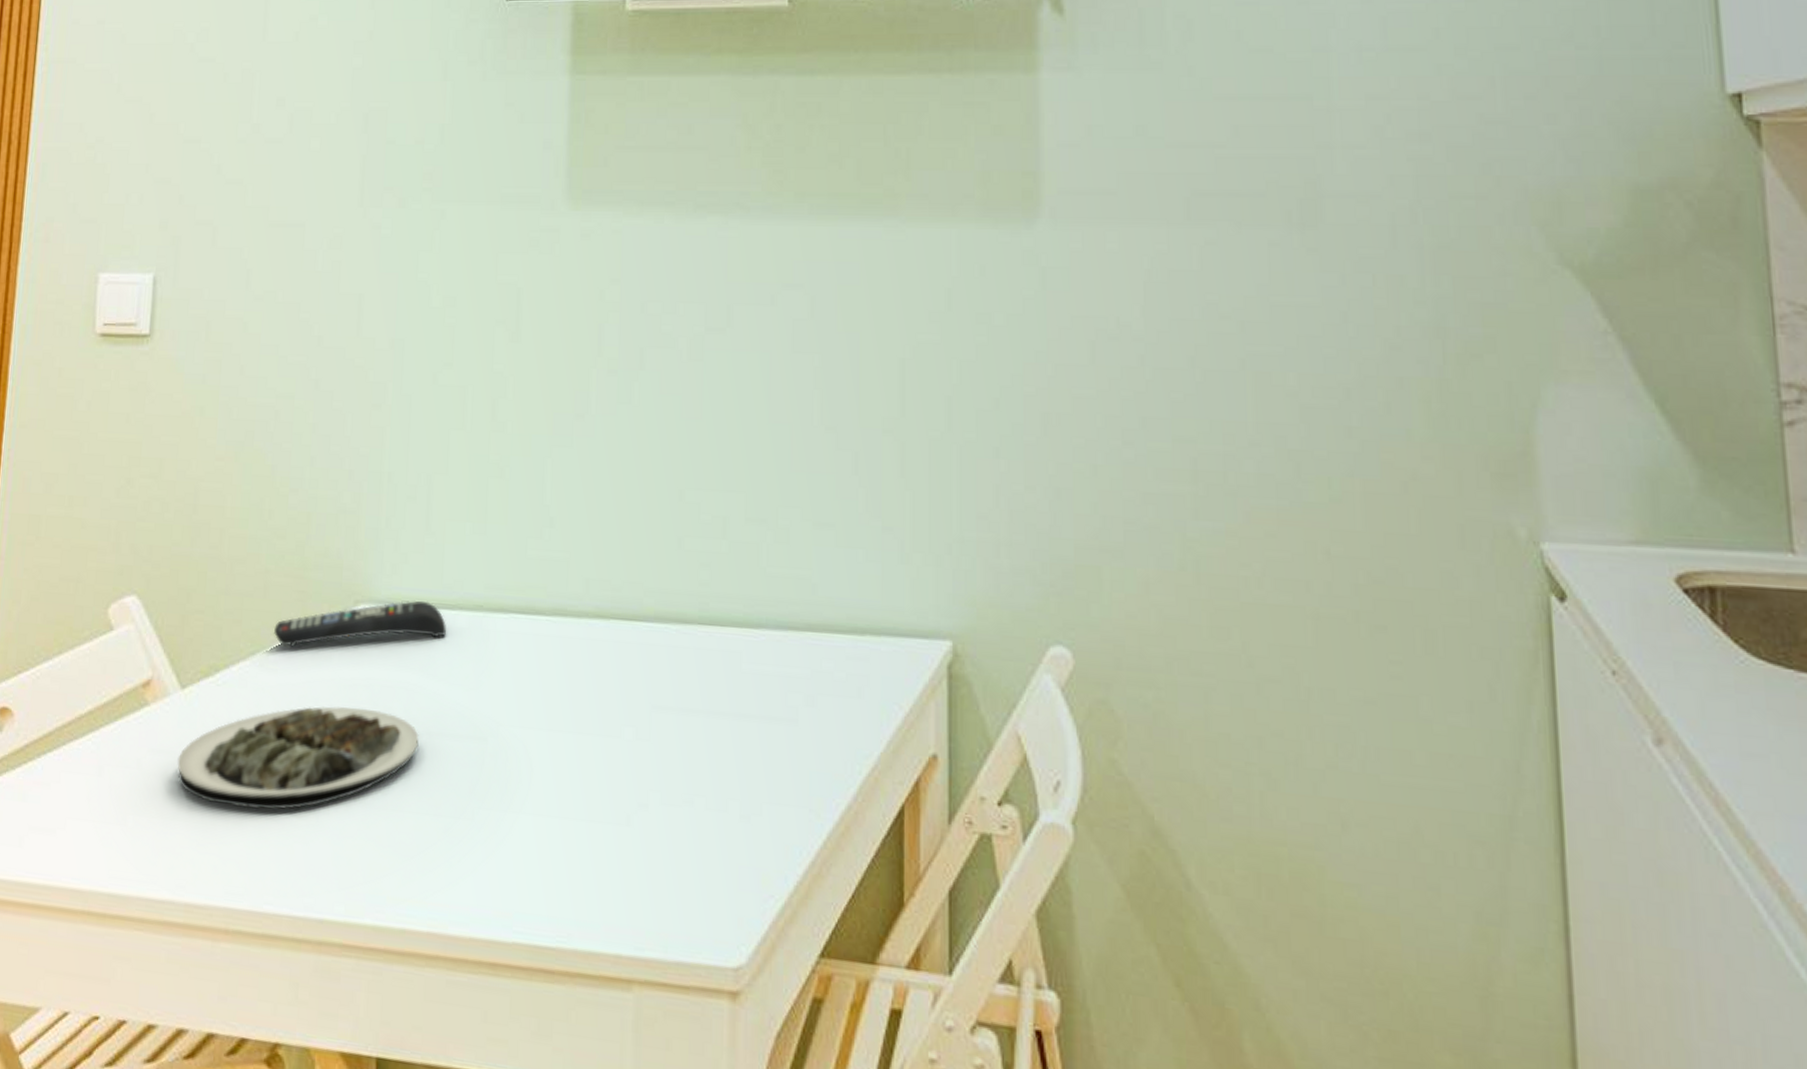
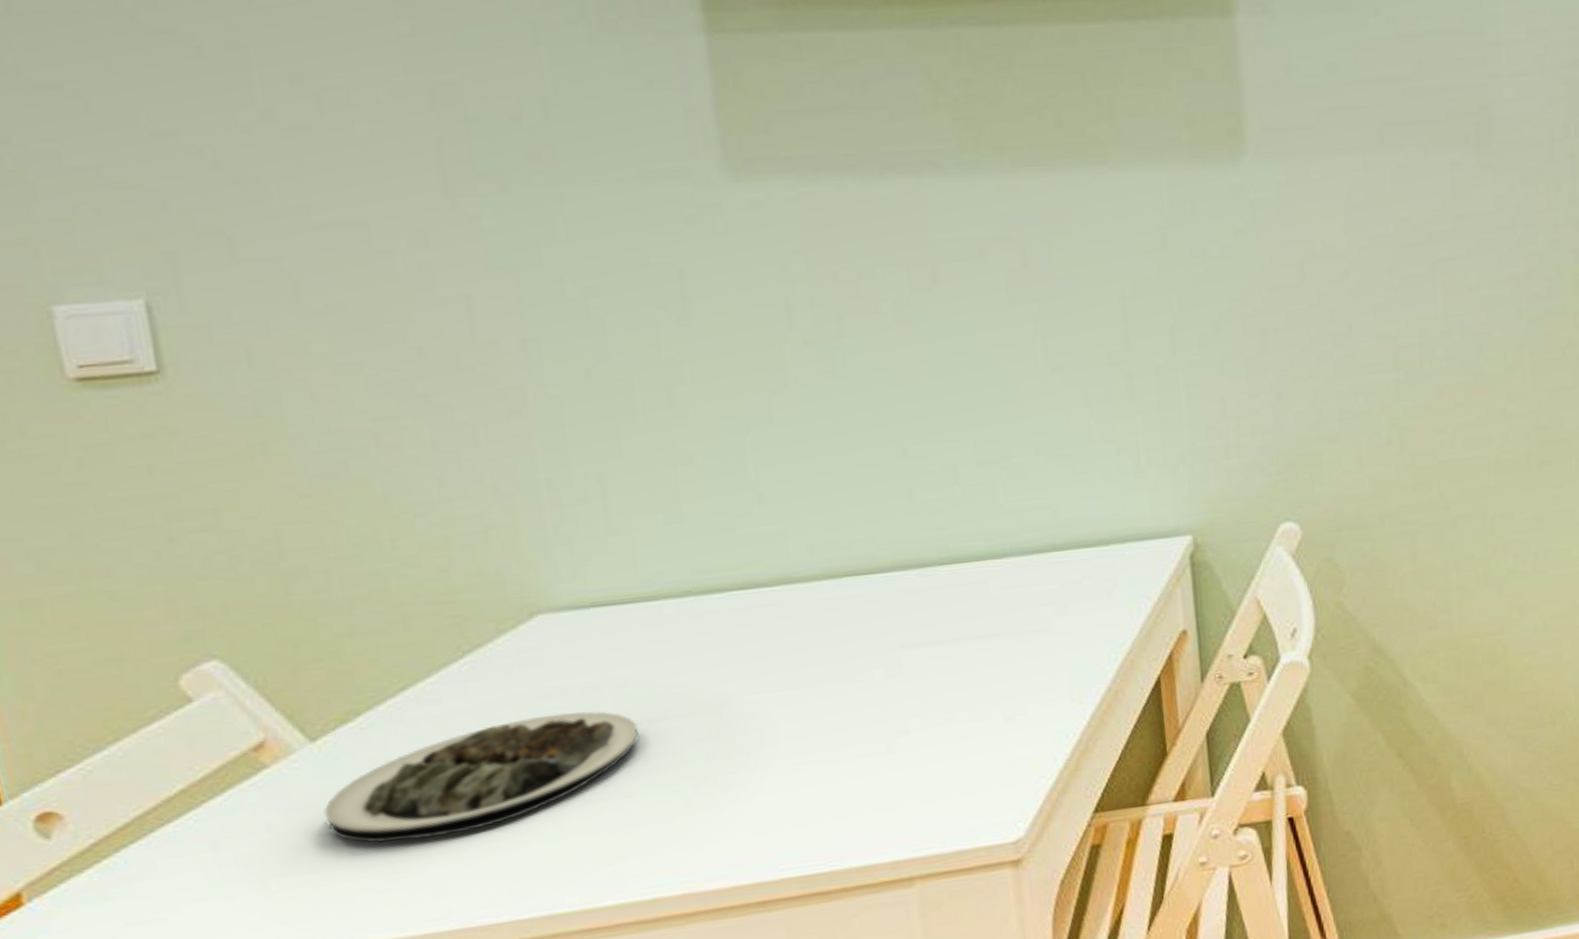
remote control: present [274,600,446,647] -> none [426,597,652,674]

